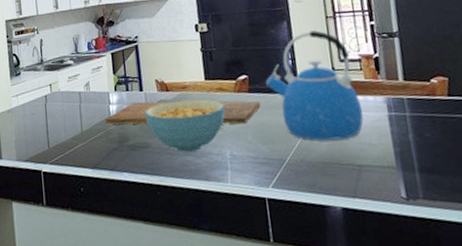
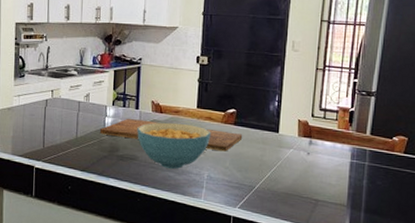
kettle: present [266,30,364,141] -> none [251,79,330,177]

